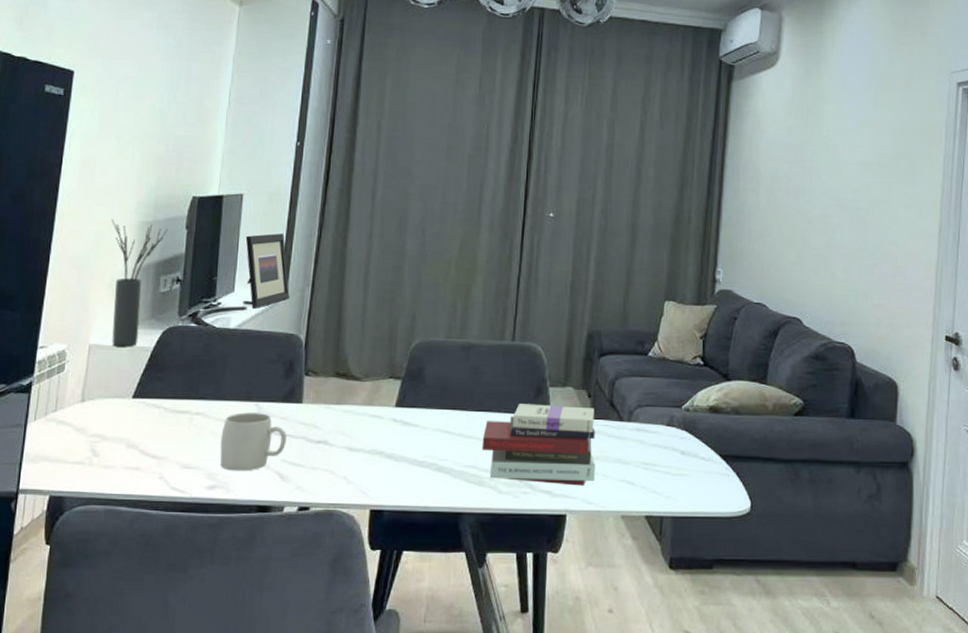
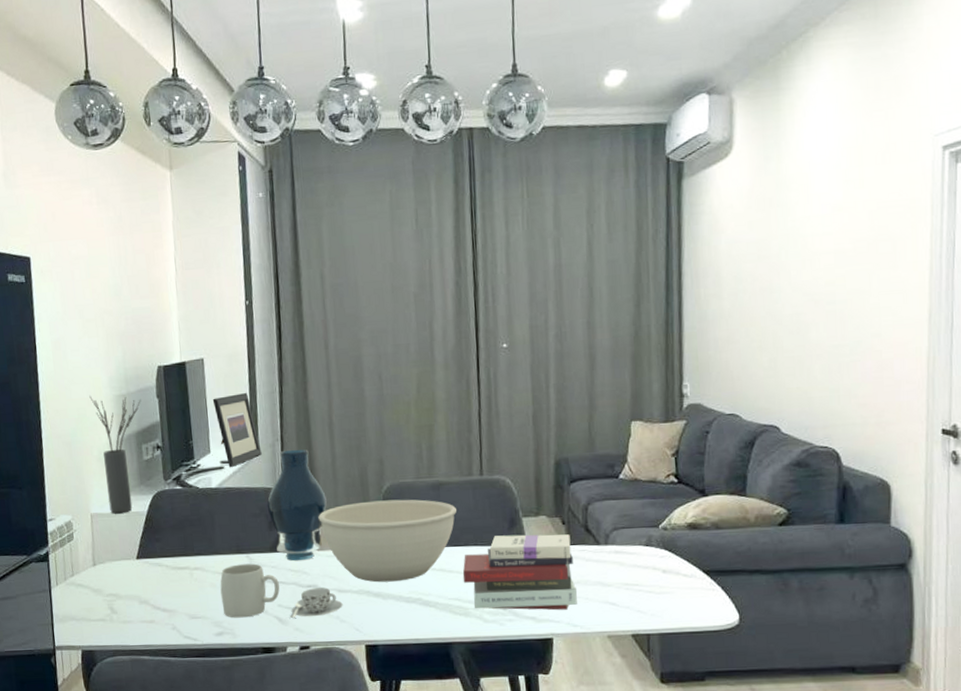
vase: none [286,296,351,414] -> present [267,449,327,561]
teacup: none [293,444,352,476] -> present [290,587,343,618]
bowl: none [339,357,485,444] -> present [318,499,457,583]

